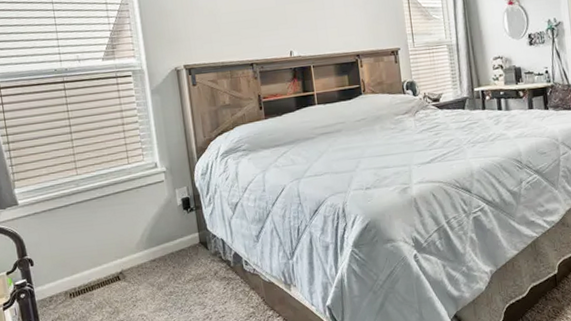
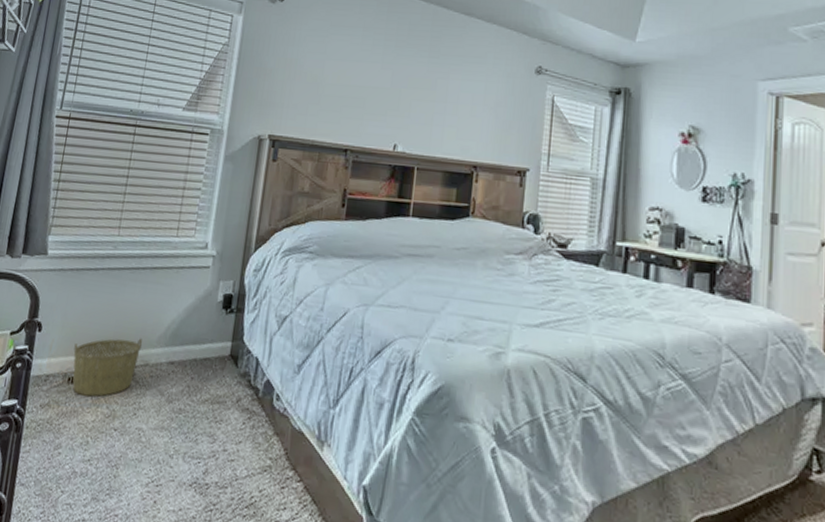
basket: none [66,249,125,304] -> present [72,338,143,397]

